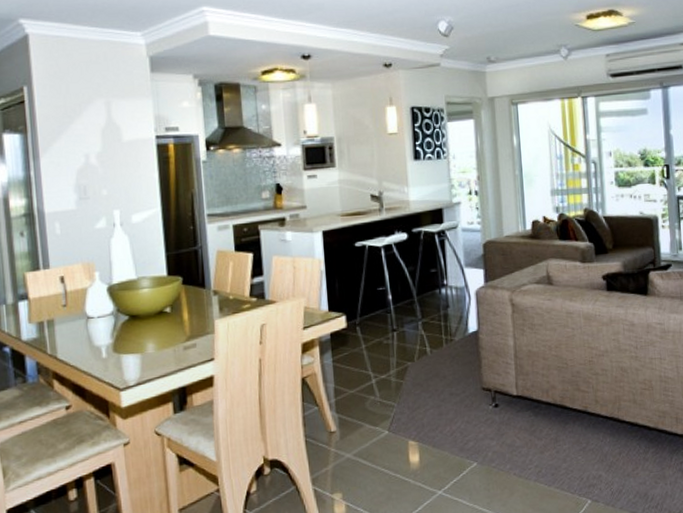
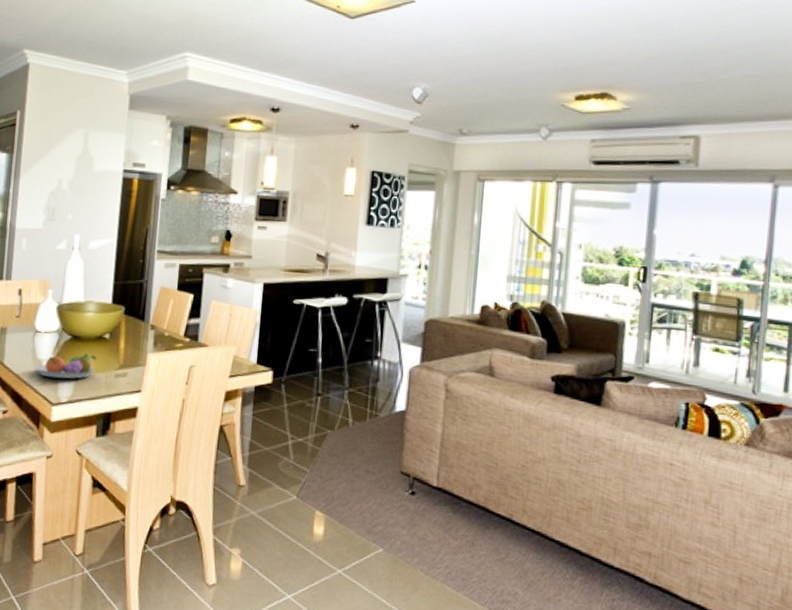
fruit bowl: none [93,331,161,363] -> present [34,353,98,379]

